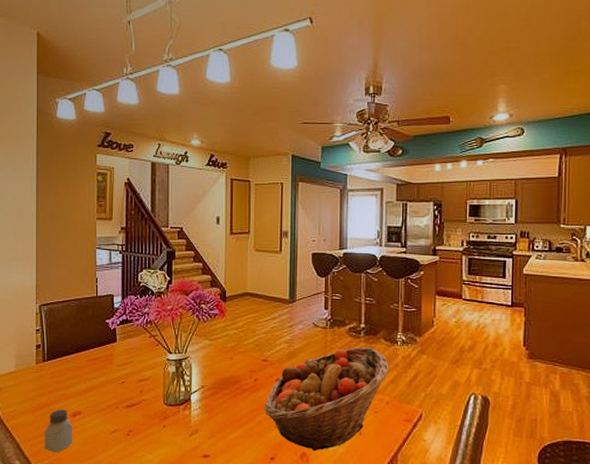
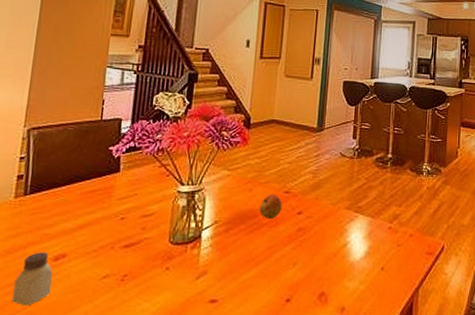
apple: none [241,362,261,384] -> present [259,194,282,218]
fruit basket: present [264,346,389,452] -> none [283,177,414,290]

